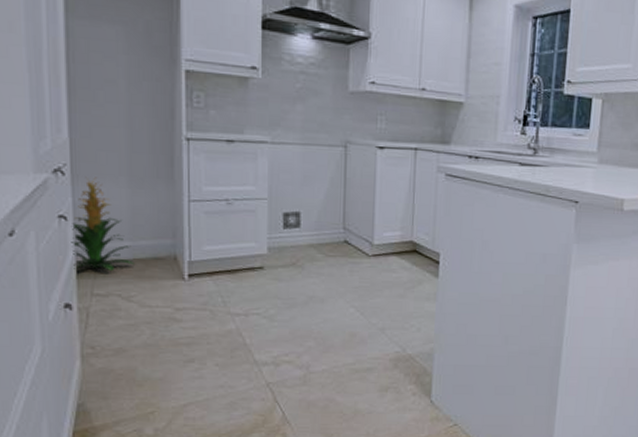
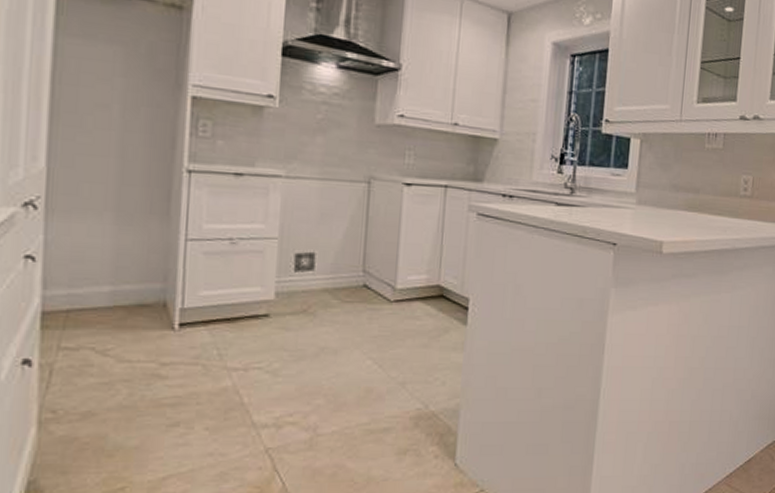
indoor plant: present [70,177,135,271] -> none [37,211,115,320]

